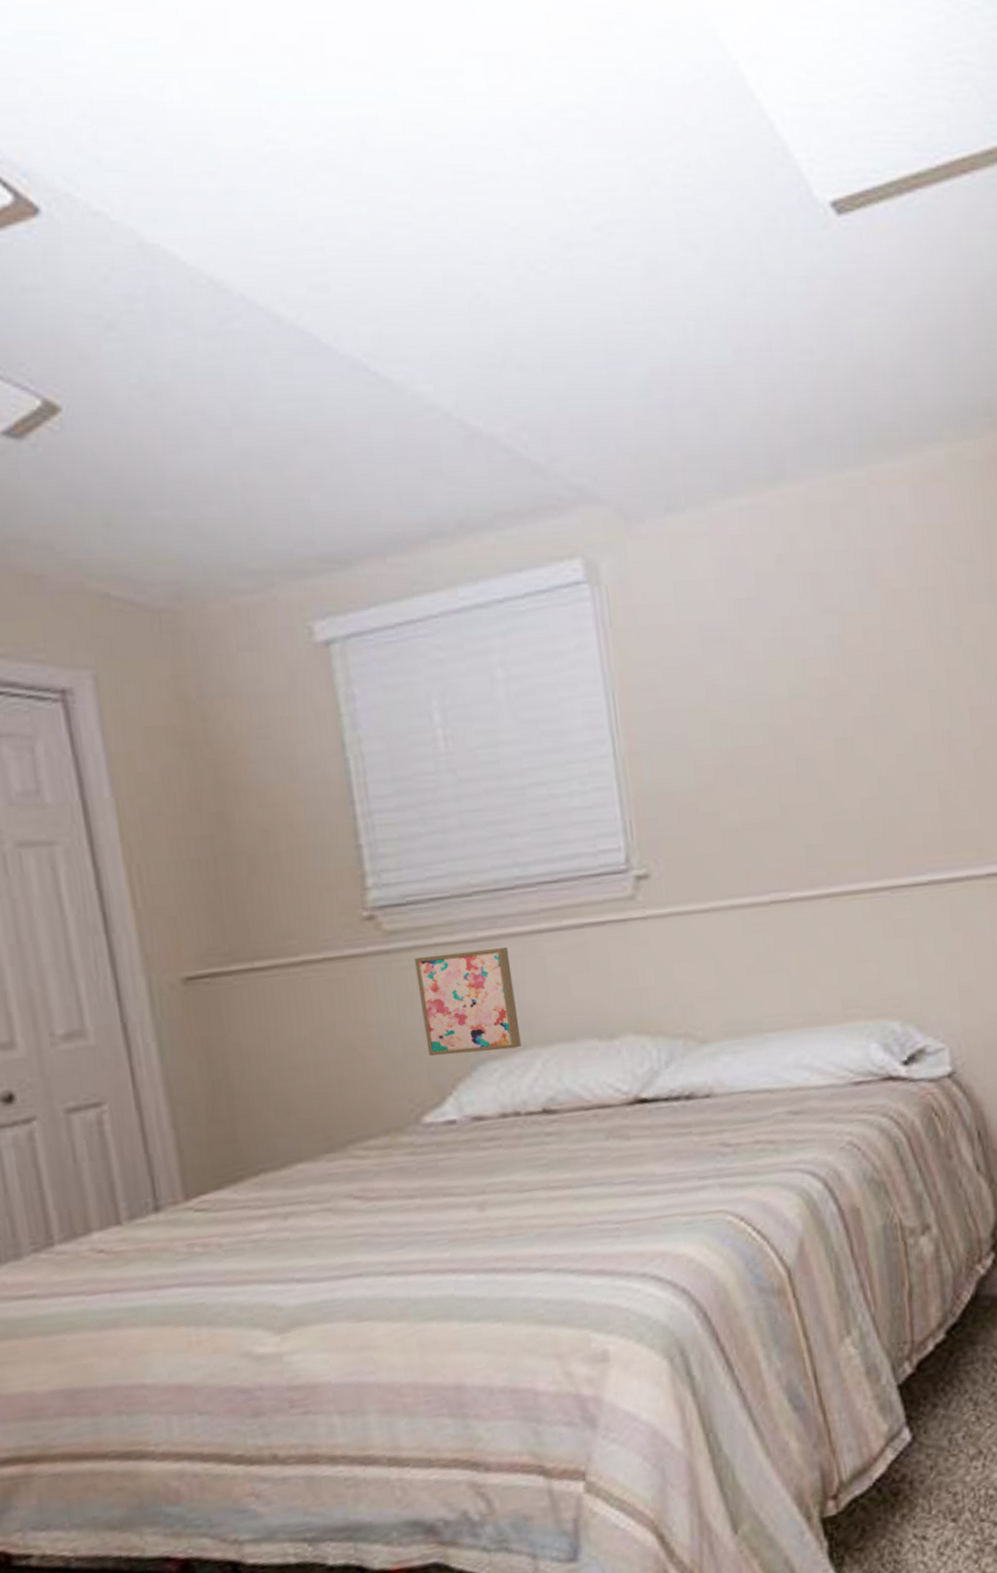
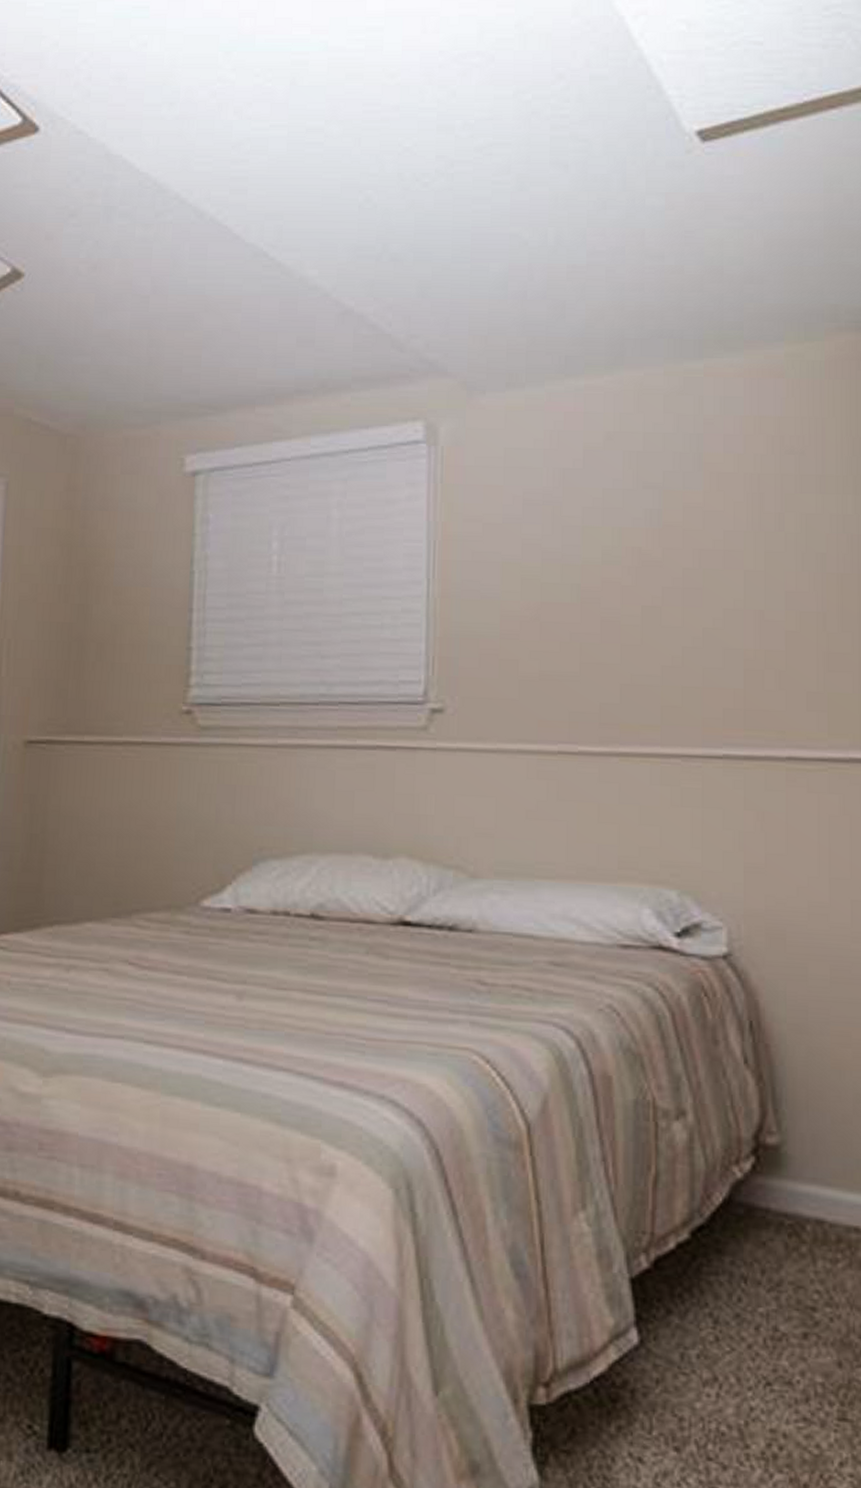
wall art: present [415,948,522,1056] -> none [217,753,304,852]

